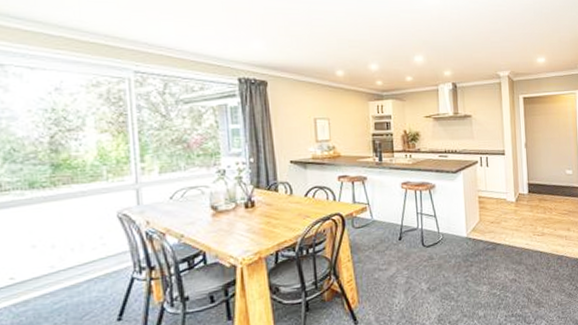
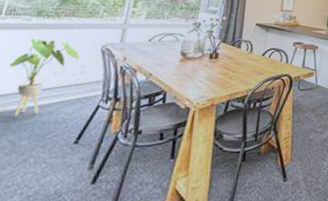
house plant: none [17,213,94,303] -> present [10,38,80,116]

